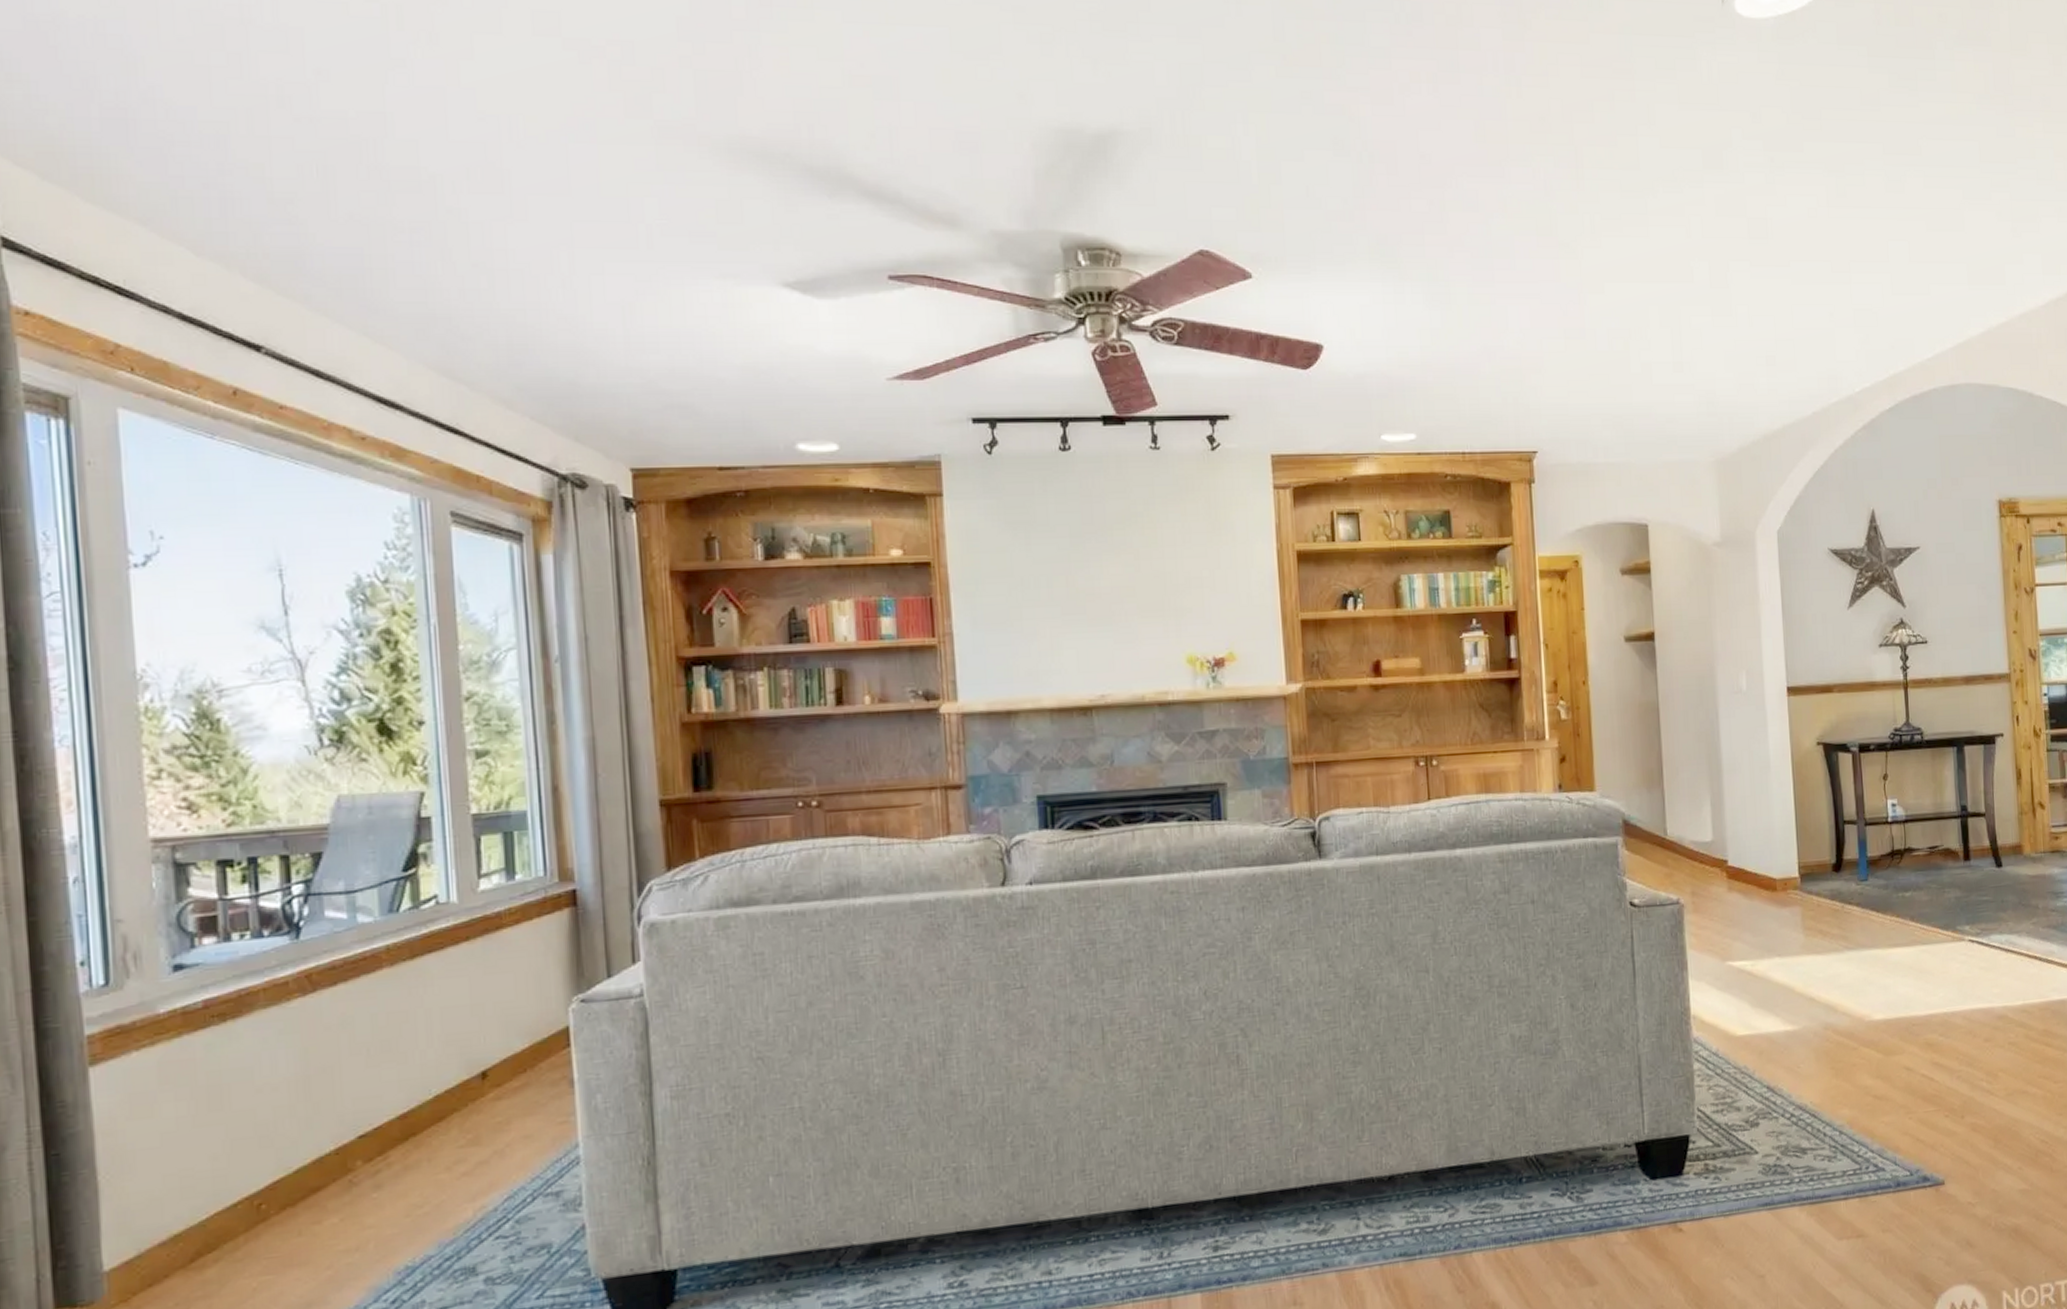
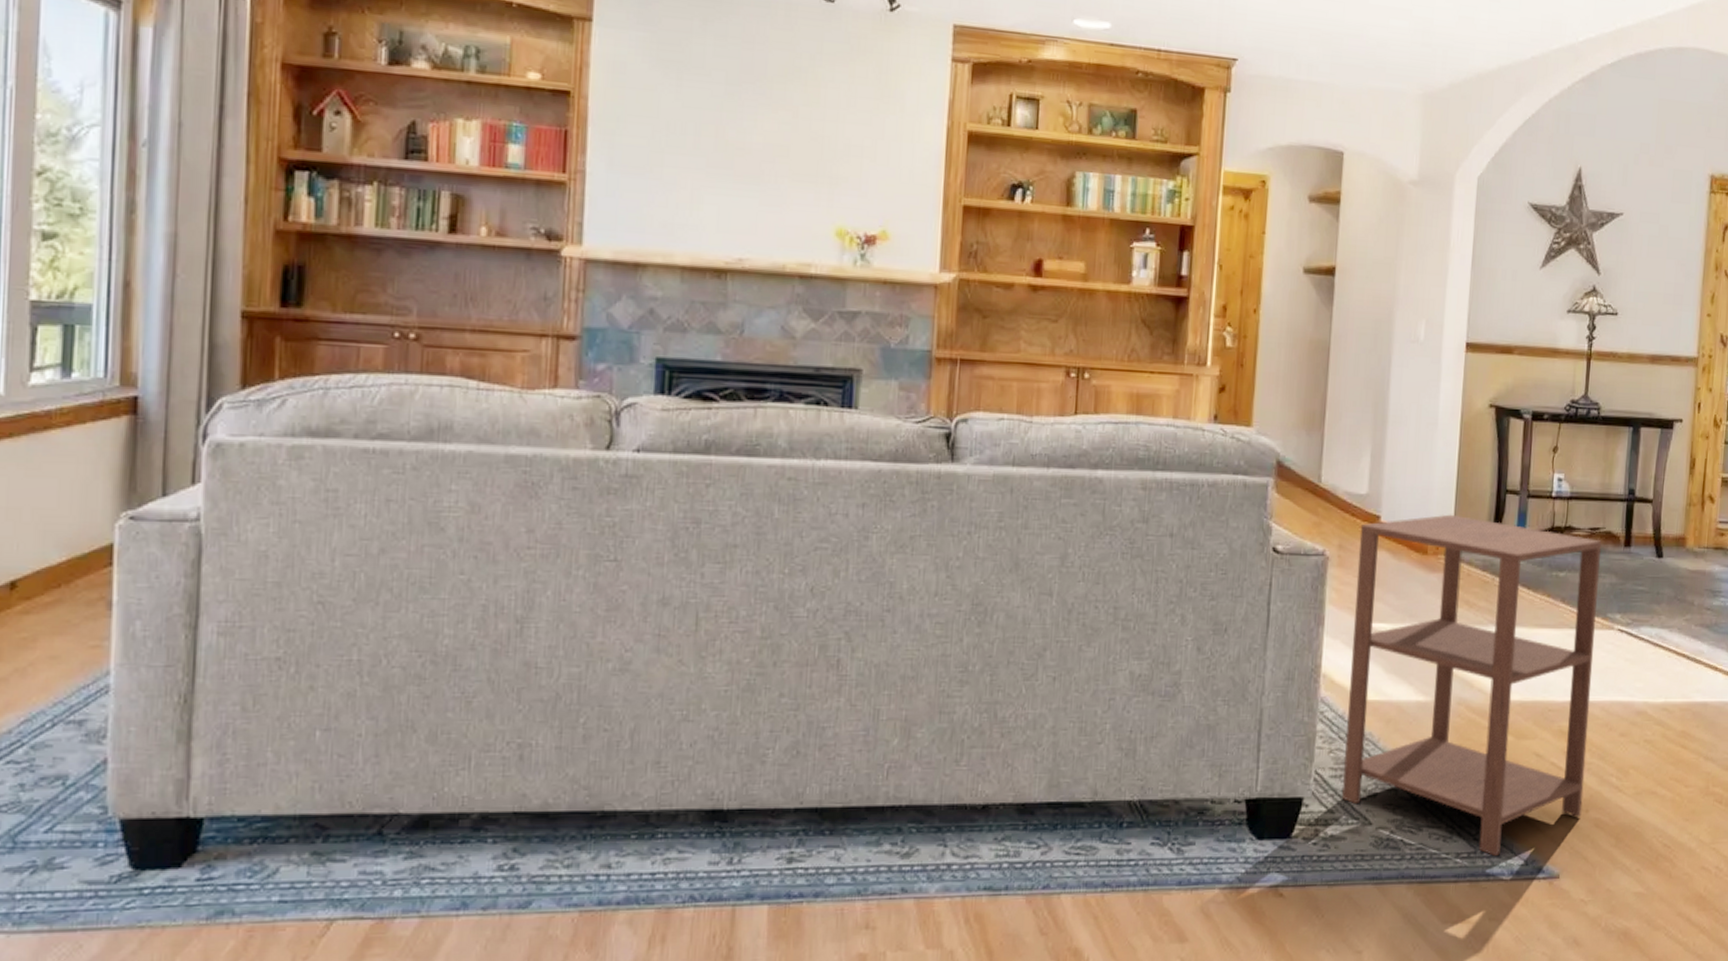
side table: none [1710,849,1958,1171] -> present [1342,514,1601,857]

